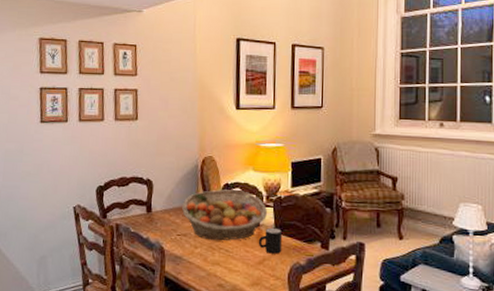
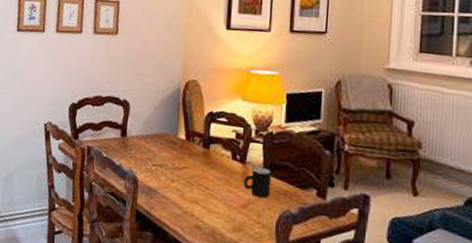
fruit basket: present [182,189,268,241] -> none [160,118,257,177]

